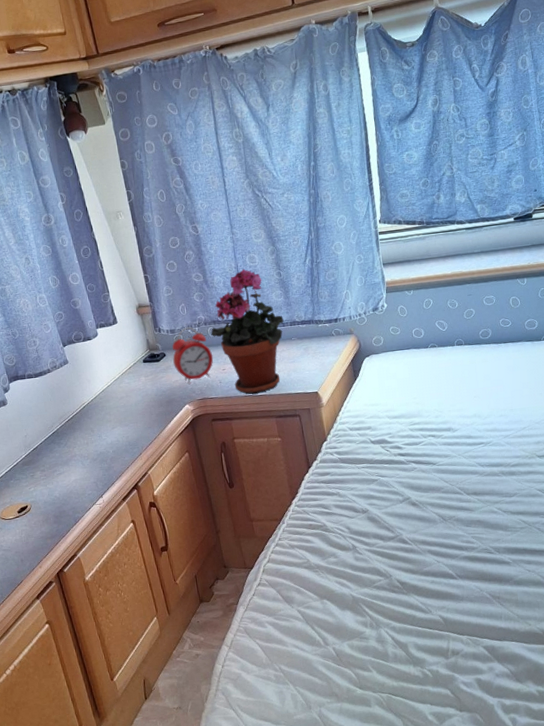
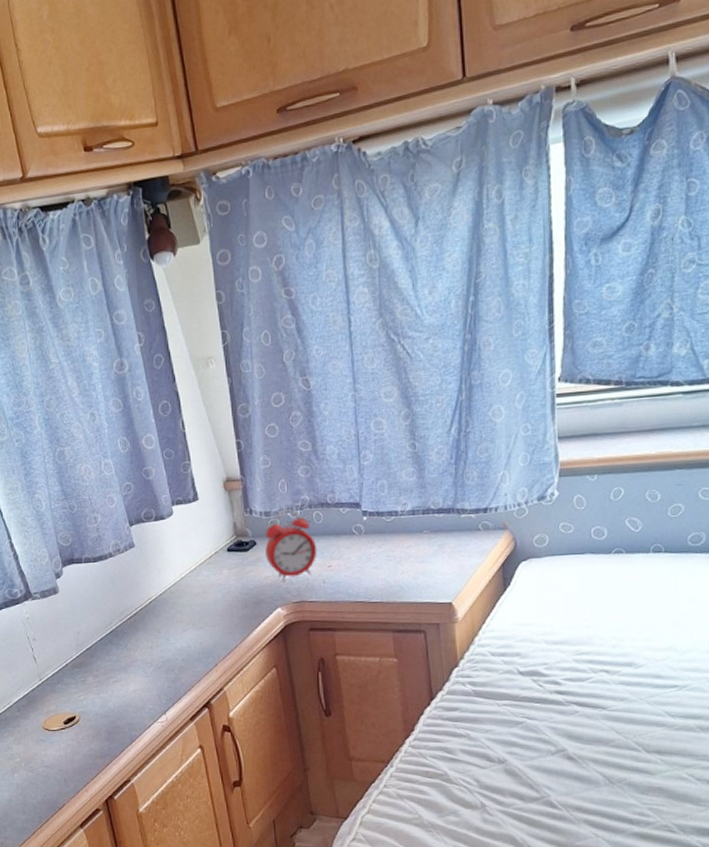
potted plant: present [210,268,284,394] -> none [316,436,414,600]

